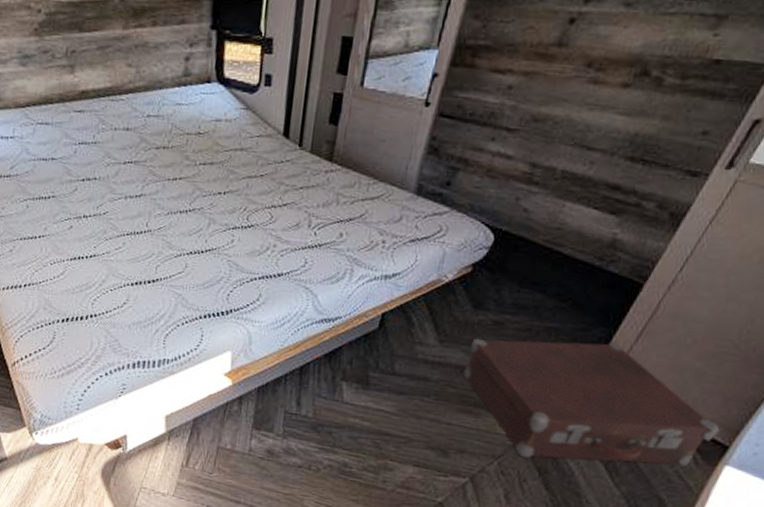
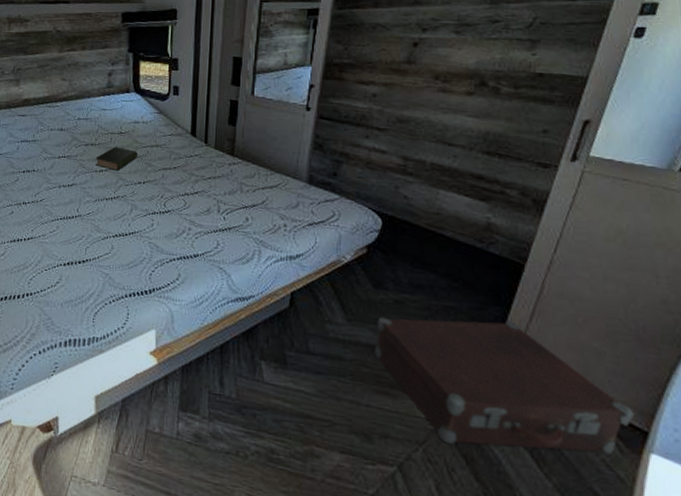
book: none [168,150,220,179] -> present [95,147,139,171]

